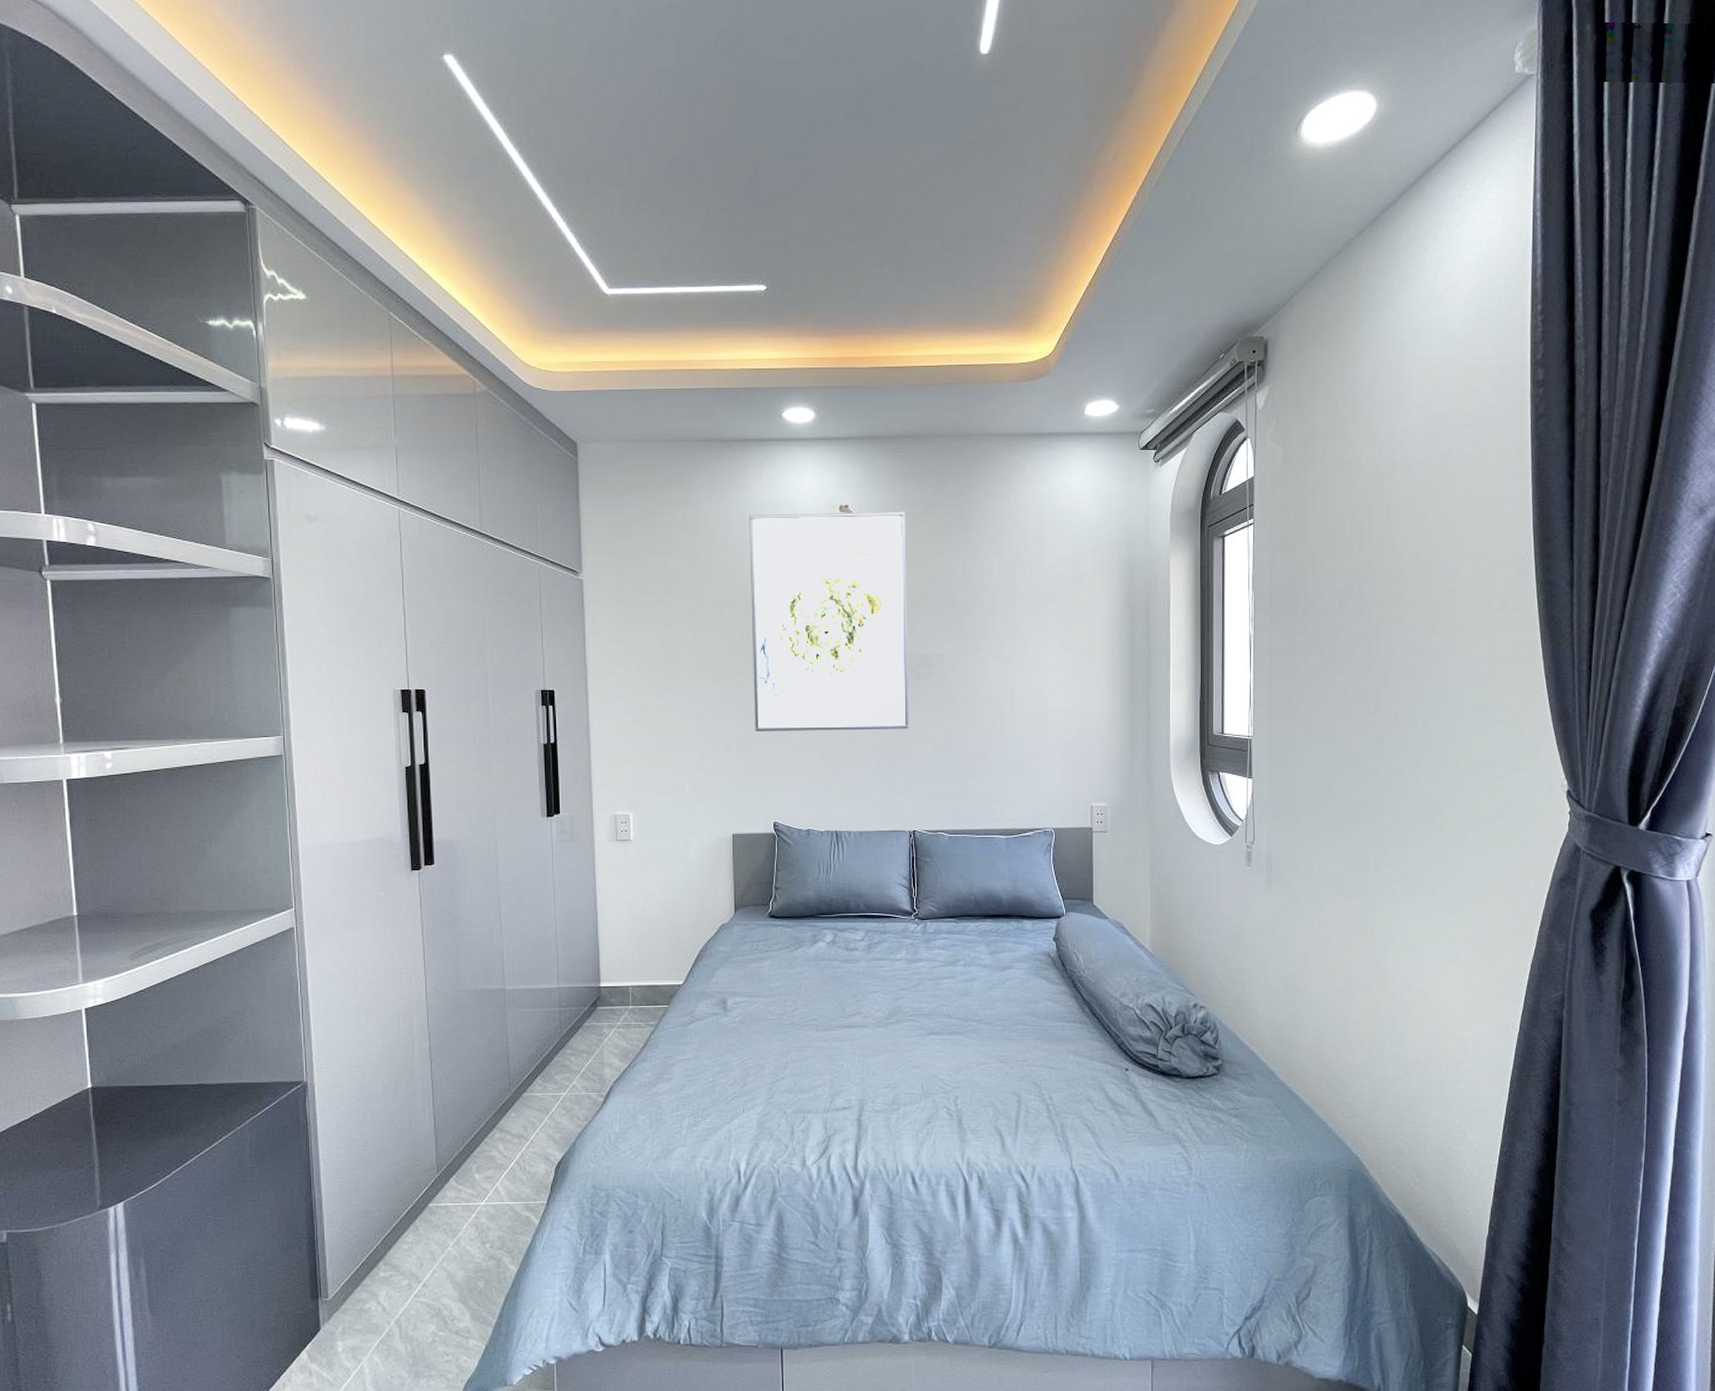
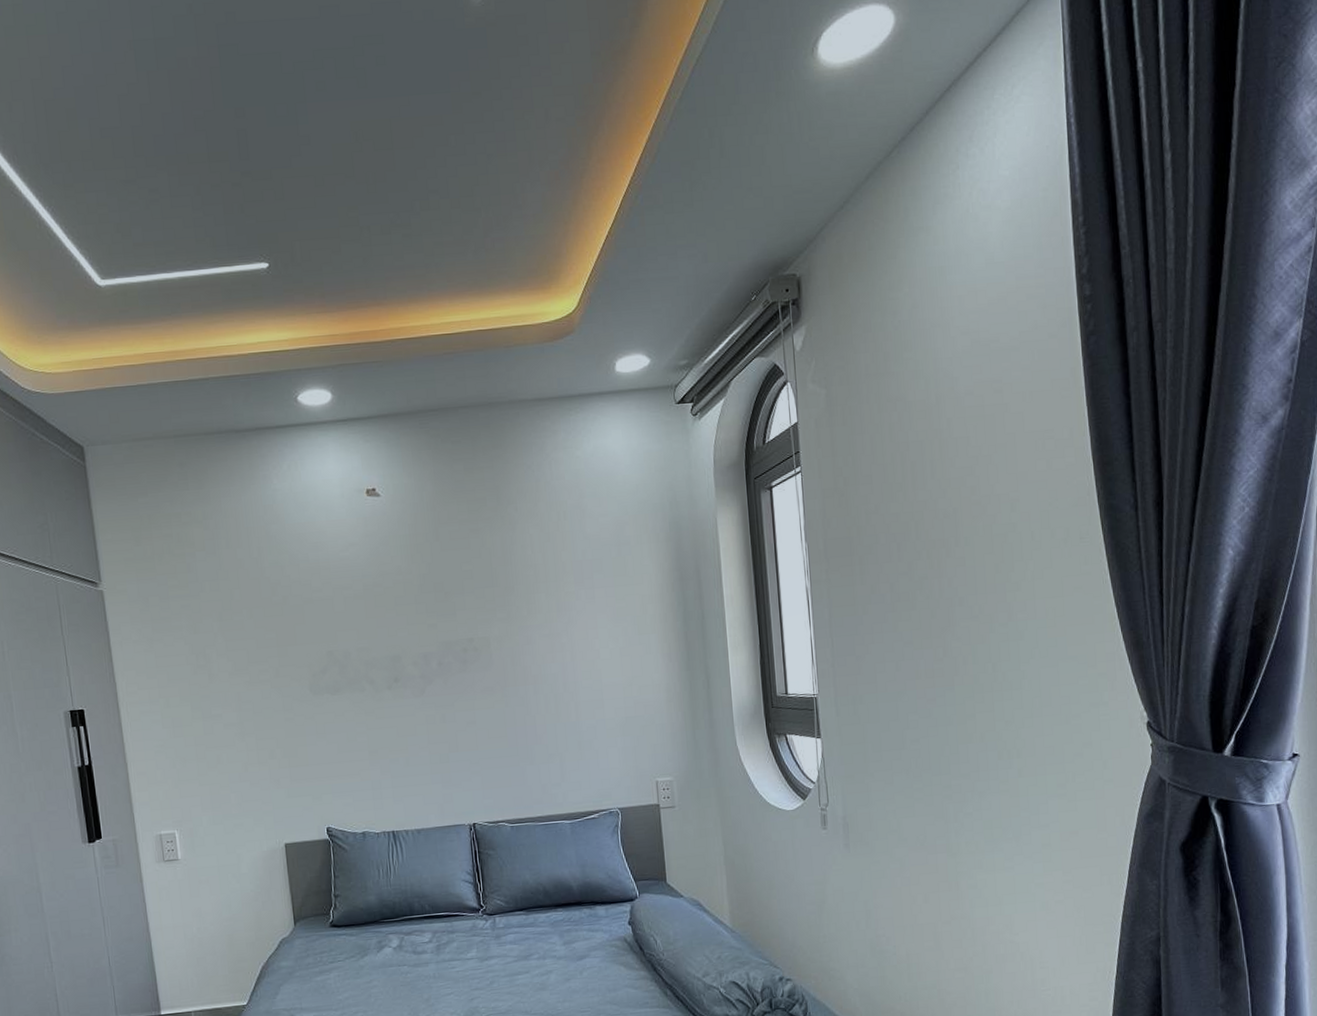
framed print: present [749,511,909,731] -> none [272,489,459,734]

